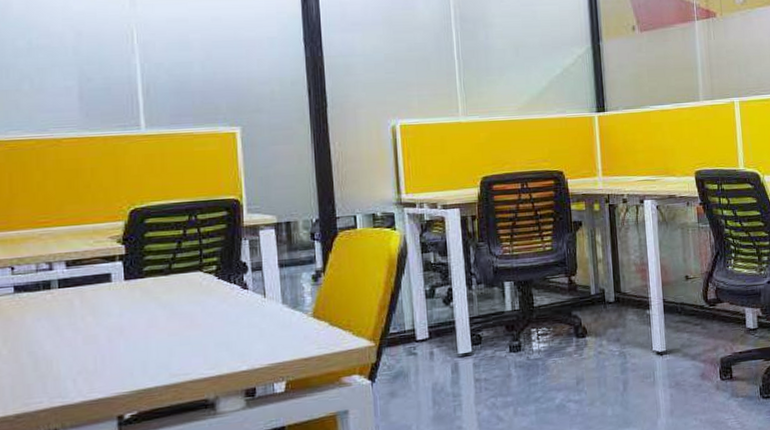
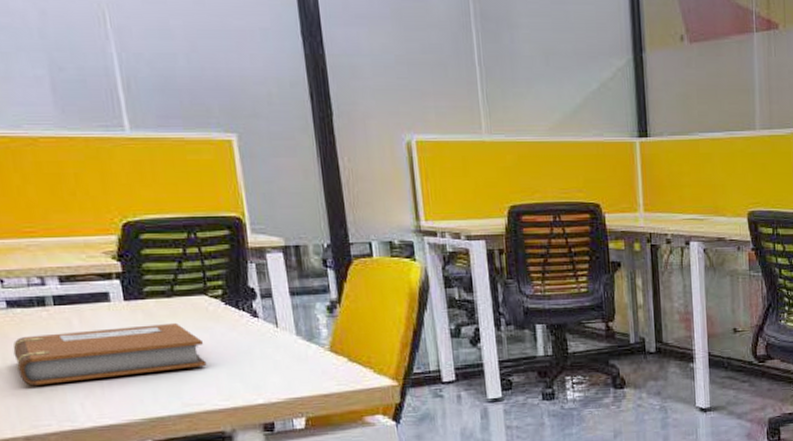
notebook: none [15,298,196,365] -> present [12,322,207,386]

